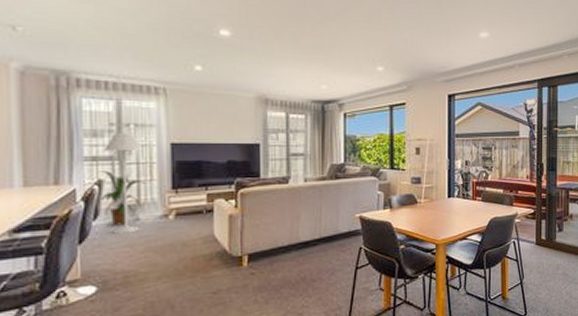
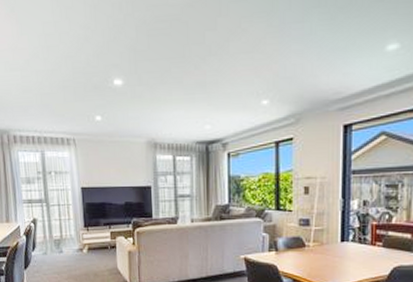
house plant: present [99,171,146,226] -> none [34,211,66,256]
floor lamp: present [103,132,143,234] -> none [35,179,64,263]

